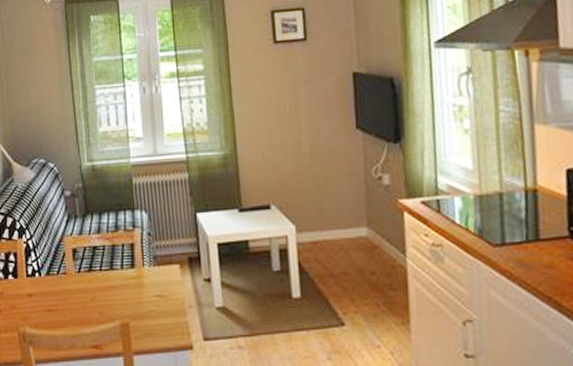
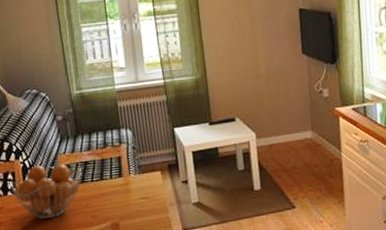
fruit basket: none [12,246,89,311] -> present [10,165,82,220]

